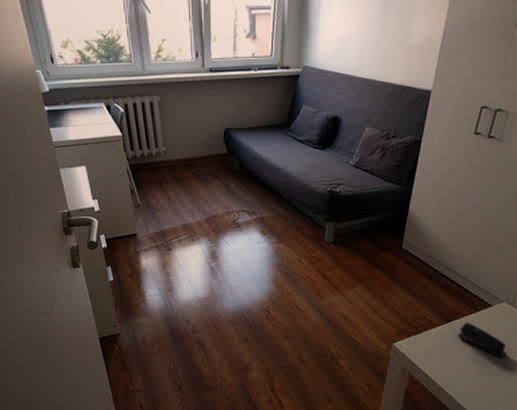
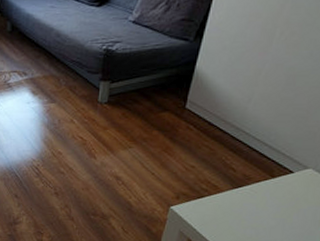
stapler: present [458,322,506,357] -> none [248,188,309,229]

